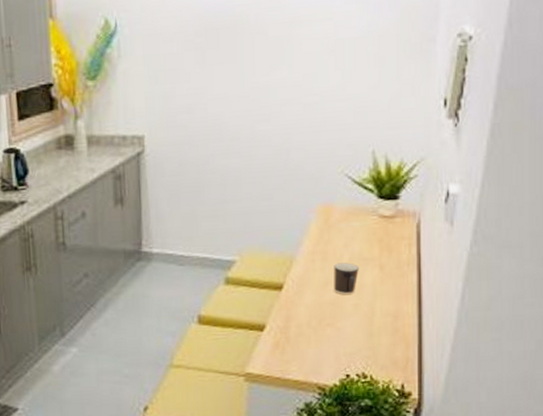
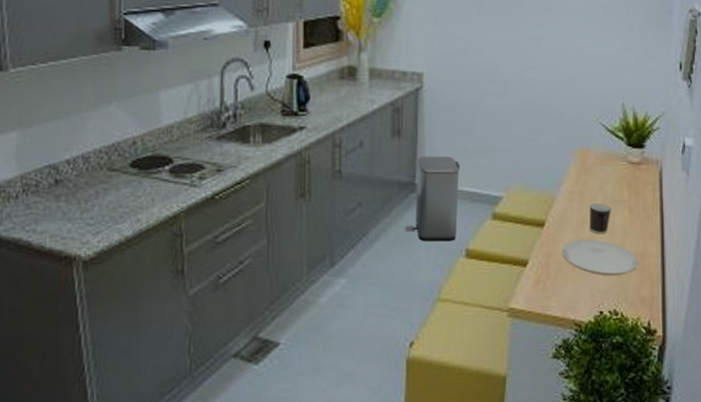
pedal bin: none [133,221,188,310] -> present [405,156,460,242]
plate: none [303,301,390,338] -> present [562,239,638,275]

